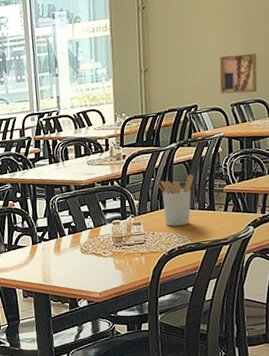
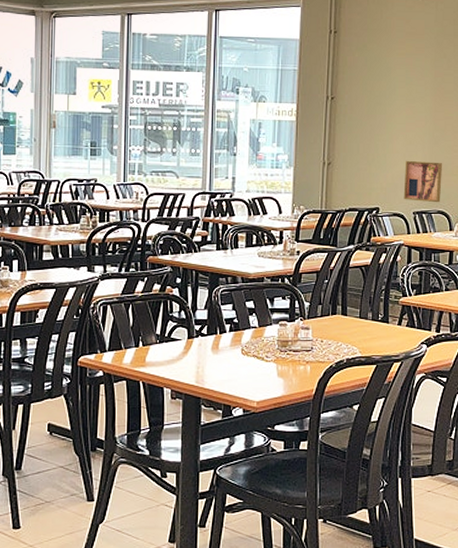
utensil holder: present [156,174,194,226] -> none [330,281,369,335]

